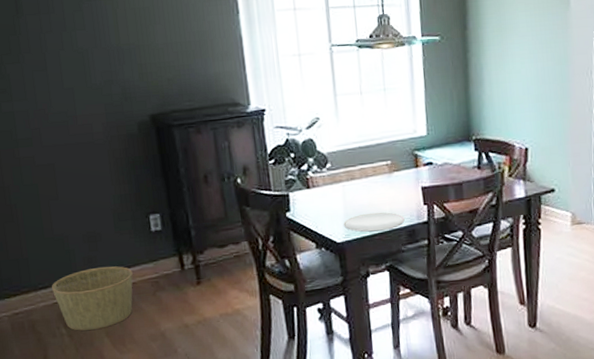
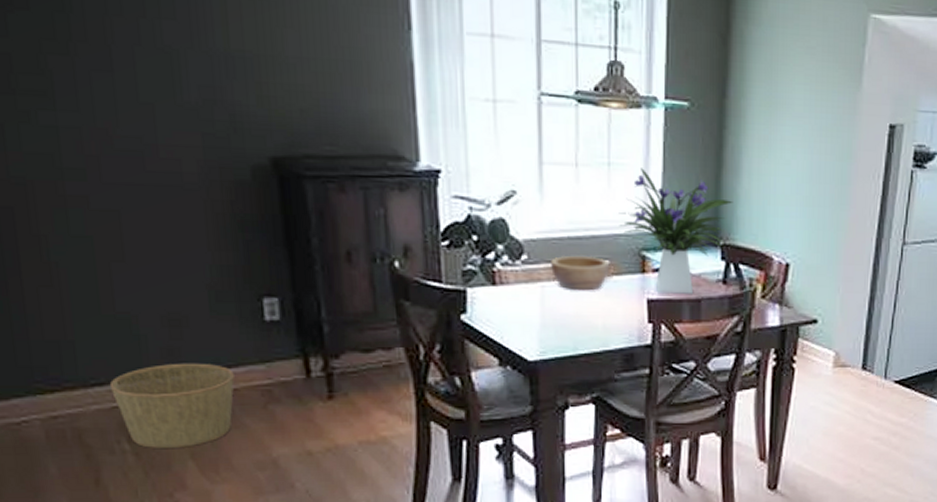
plate: present [343,212,405,232] -> none [539,326,622,351]
bowl: none [348,159,392,186] -> present [551,255,610,291]
flower arrangement: none [395,89,480,182] -> present [619,168,733,295]

